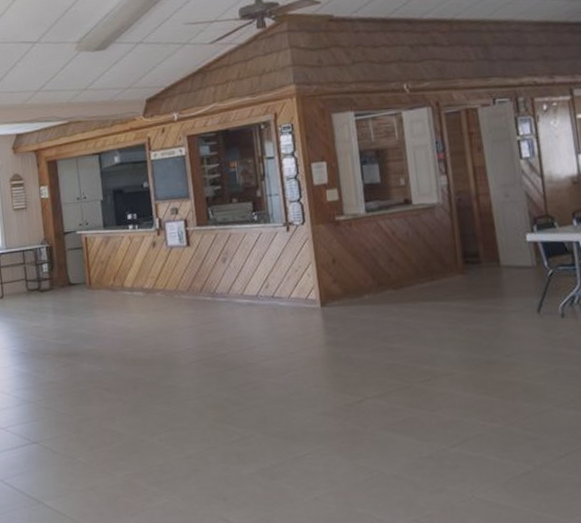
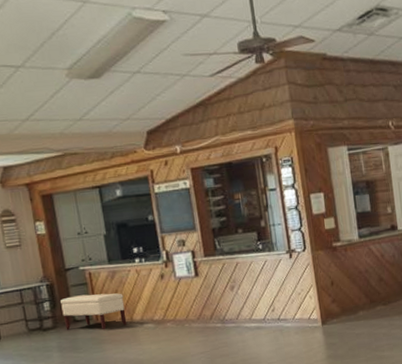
bench: none [58,258,118,295] -> present [60,293,127,330]

